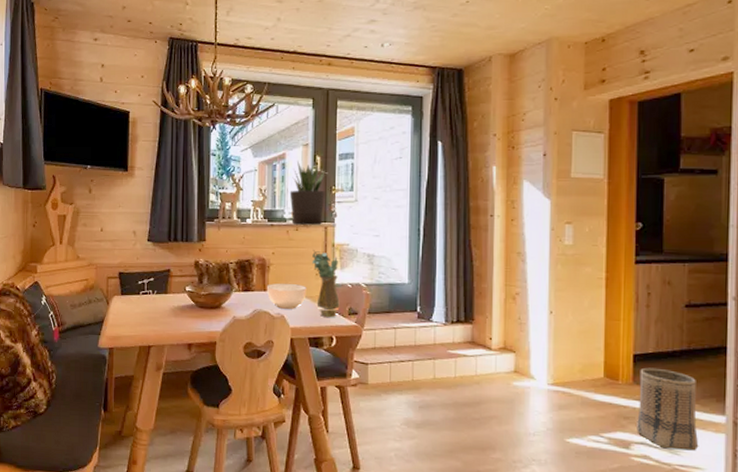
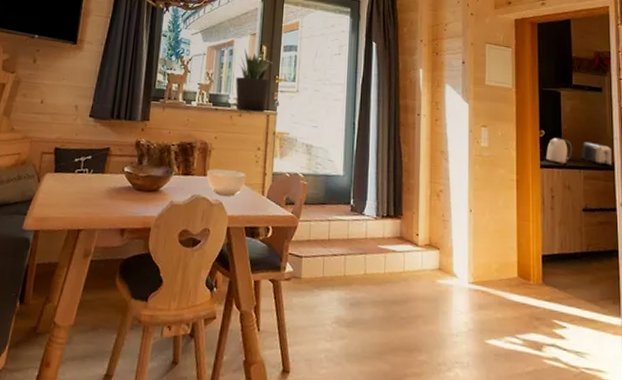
vase: present [312,250,340,317] -> none [253,137,278,207]
basket: present [637,367,698,451] -> none [547,268,600,353]
kettle: none [643,230,677,259] -> present [546,137,573,165]
toaster: none [686,232,725,257] -> present [581,141,612,166]

